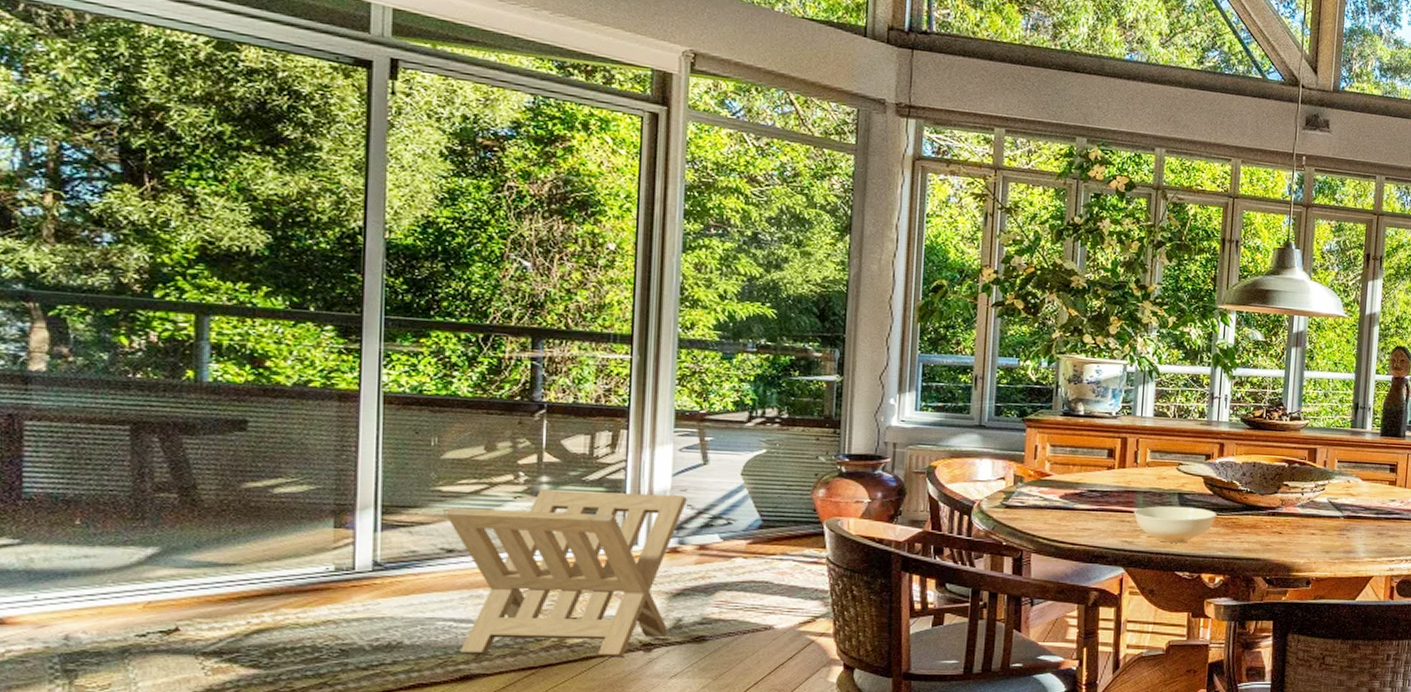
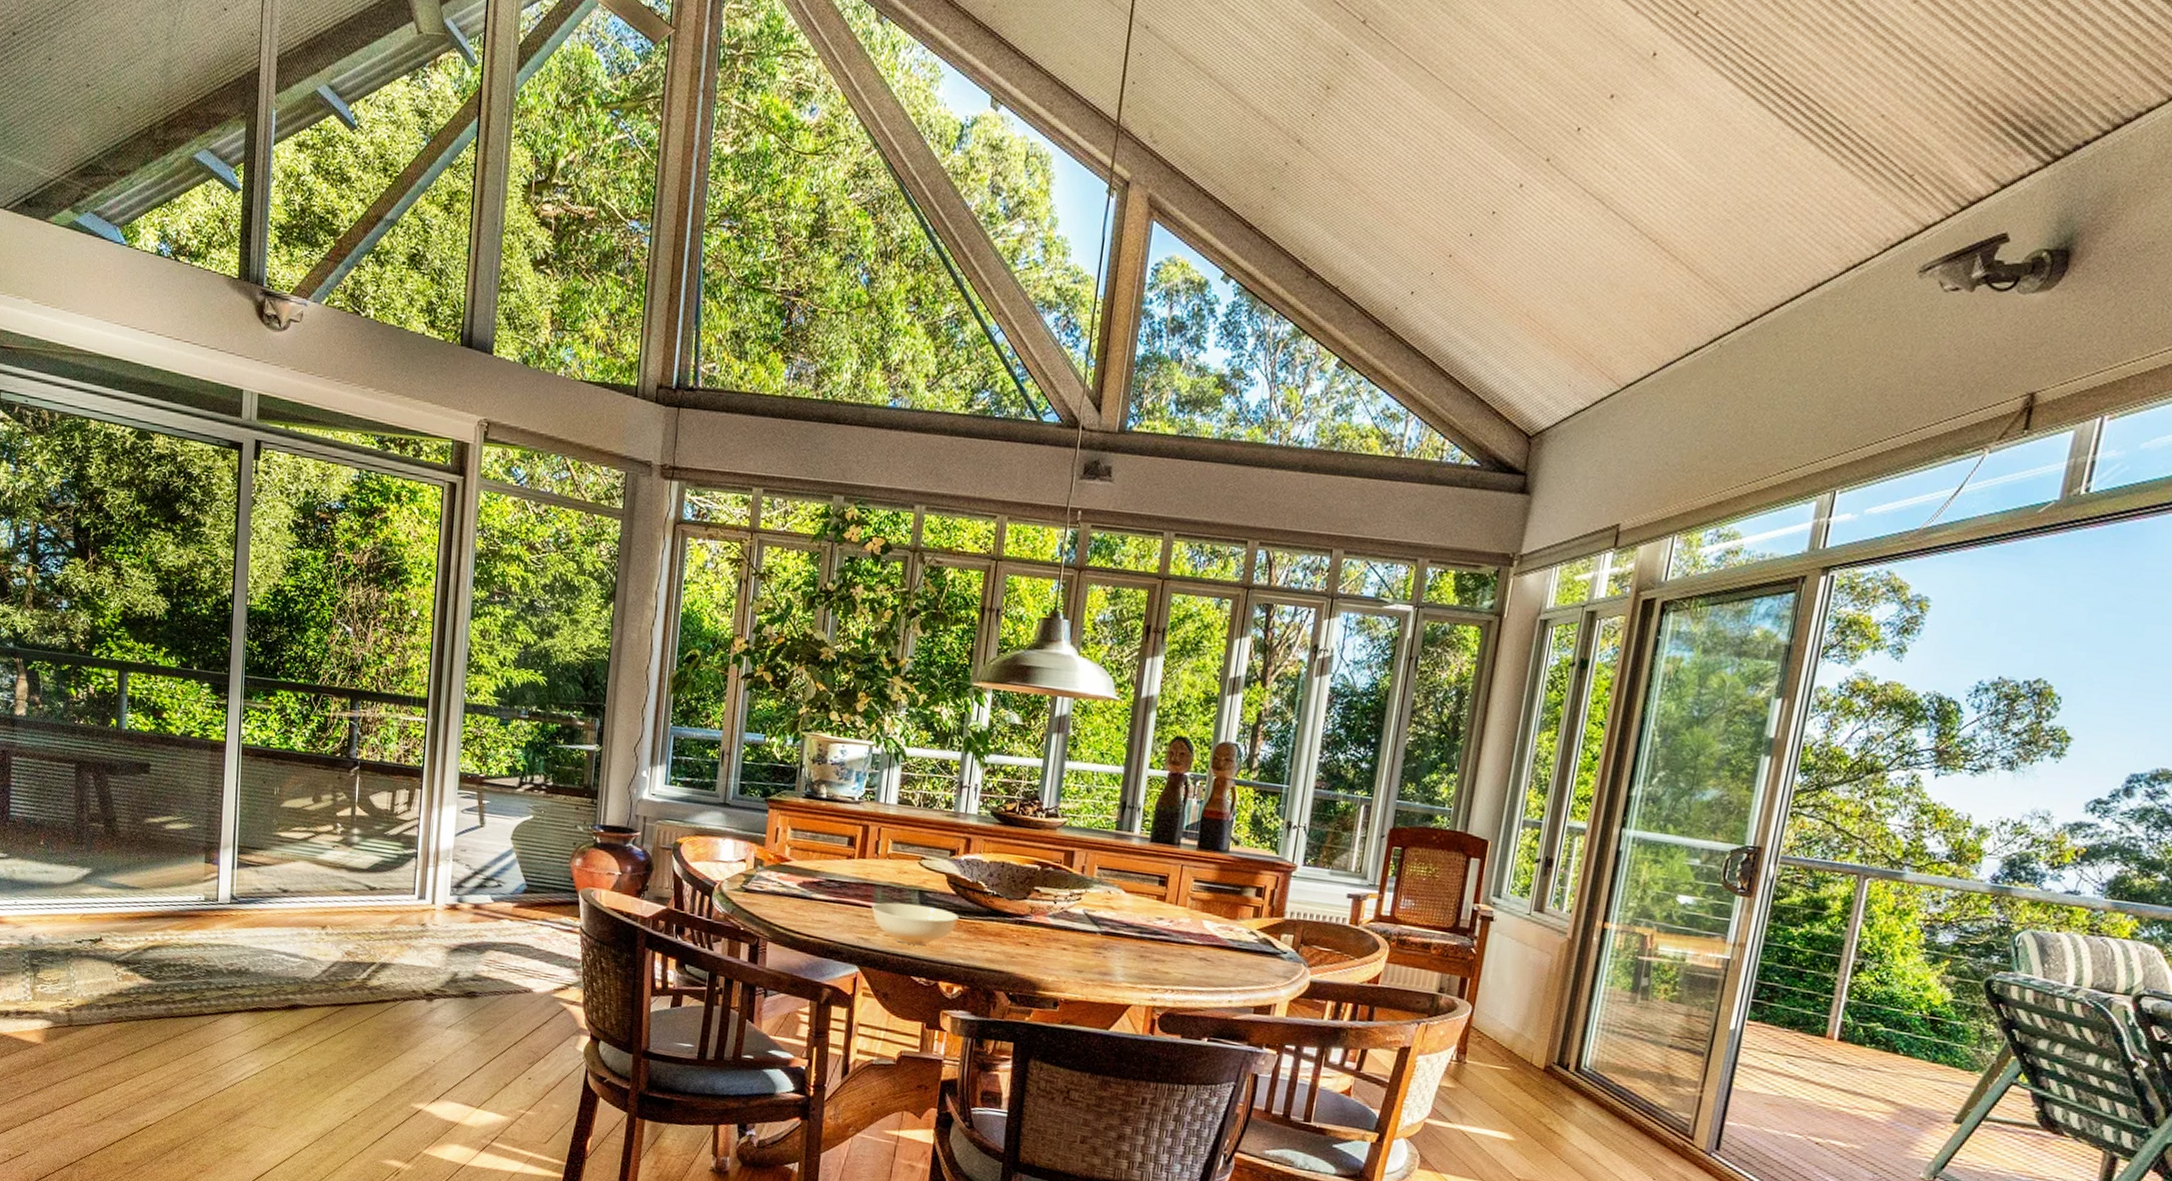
magazine rack: present [445,490,687,658] -> none [283,841,466,1004]

